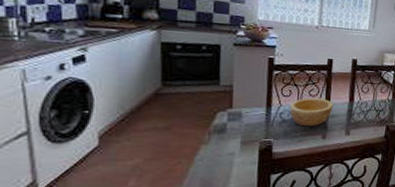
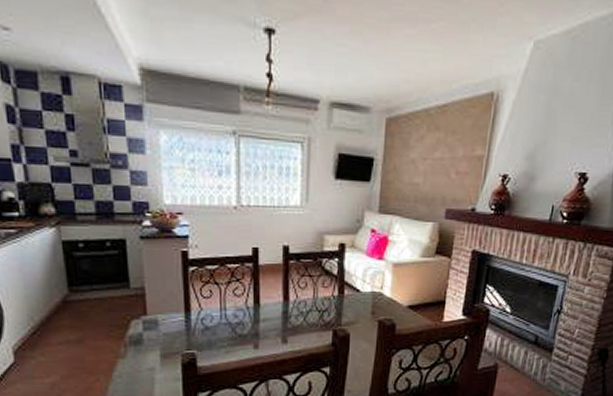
bowl: present [289,98,334,127] -> none [212,298,265,335]

